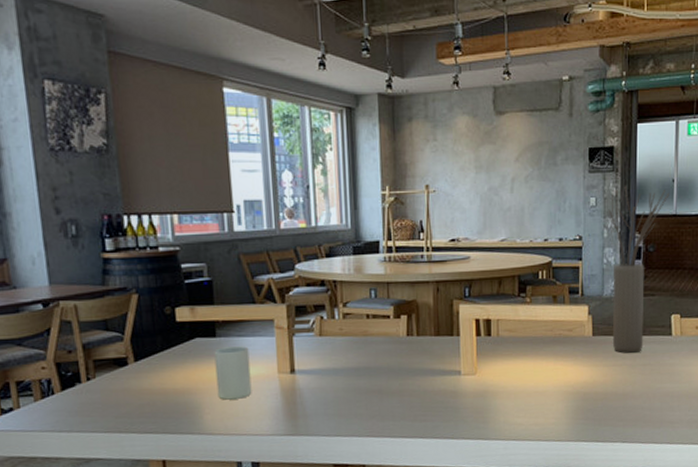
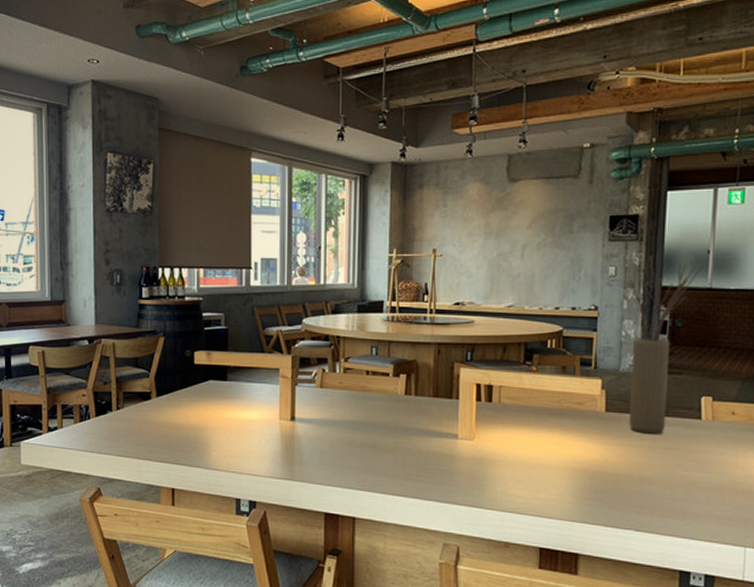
cup: present [214,346,252,400] -> none [224,391,255,440]

